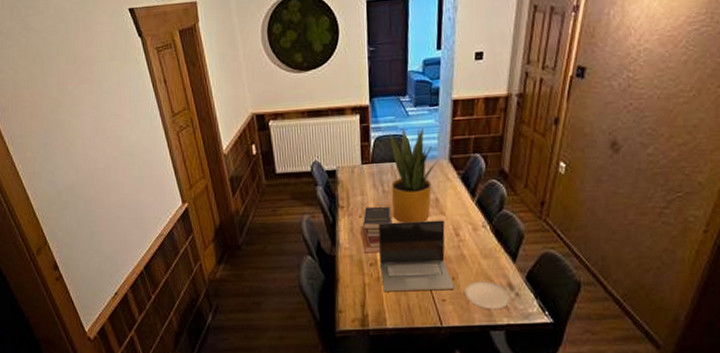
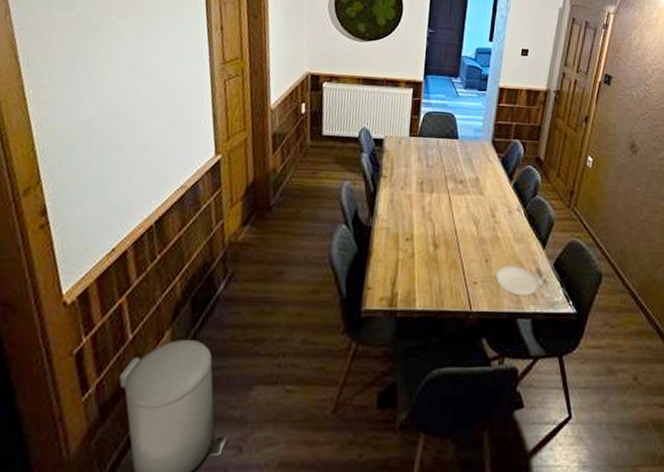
books: present [361,206,392,253] -> none [400,179,433,228]
laptop: present [378,220,455,292] -> none [415,197,487,273]
planter: present [389,127,439,223] -> none [434,107,482,200]

